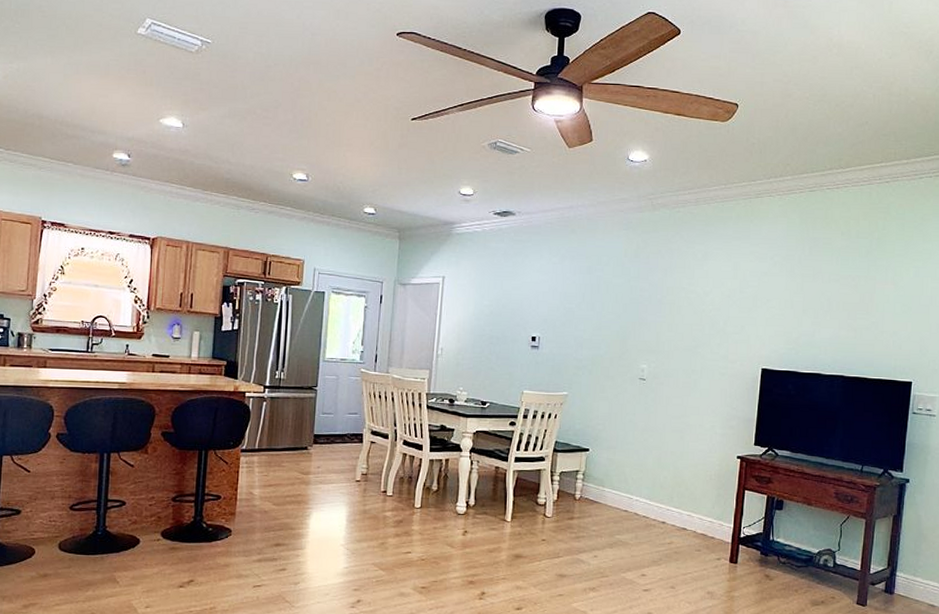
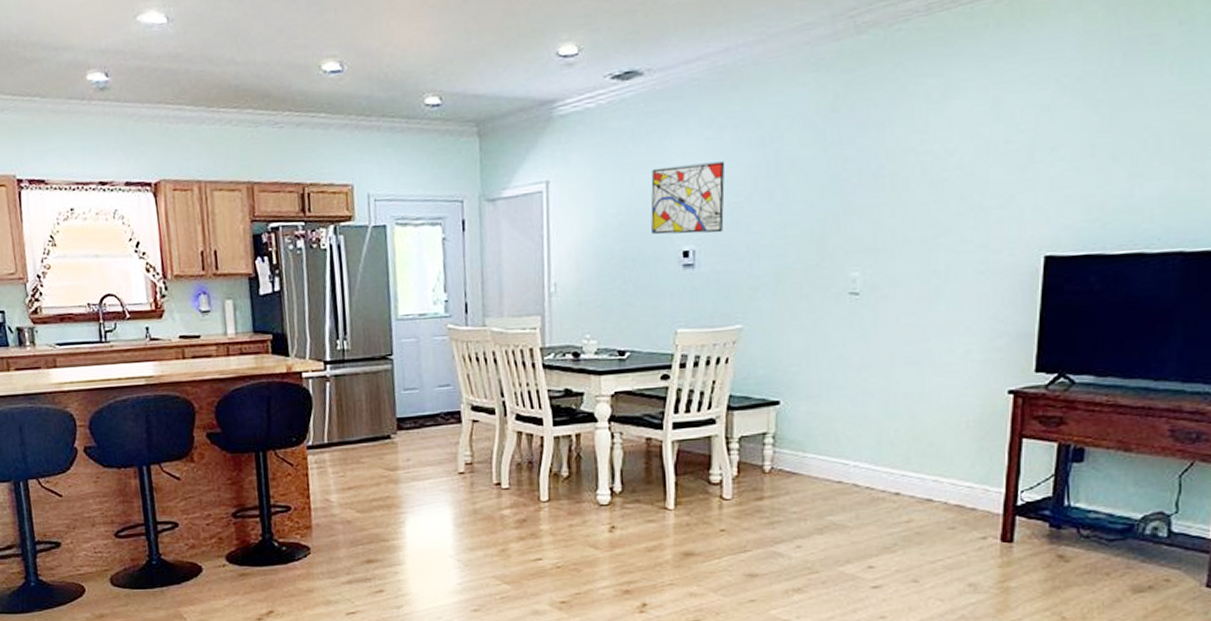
wall art: none [512,278,564,327] -> present [651,161,725,235]

